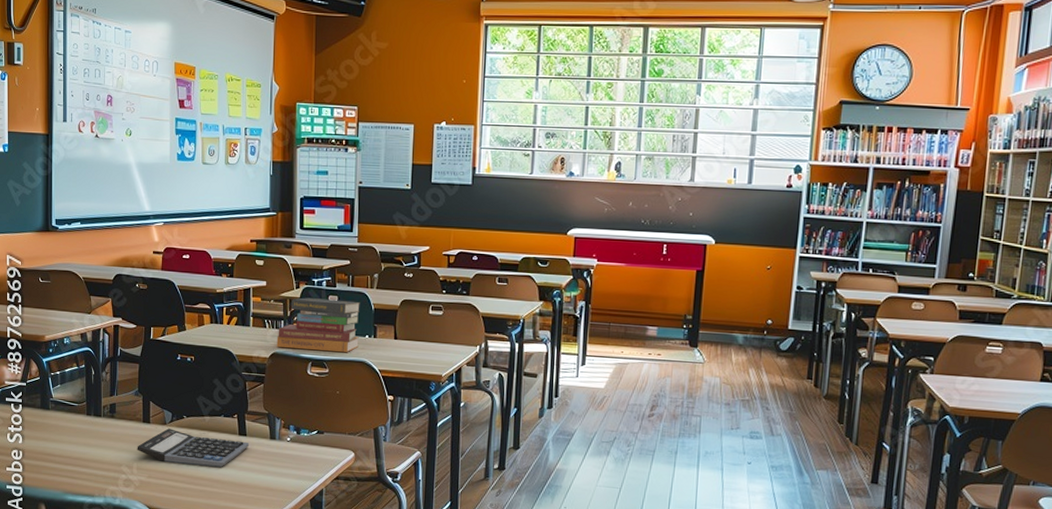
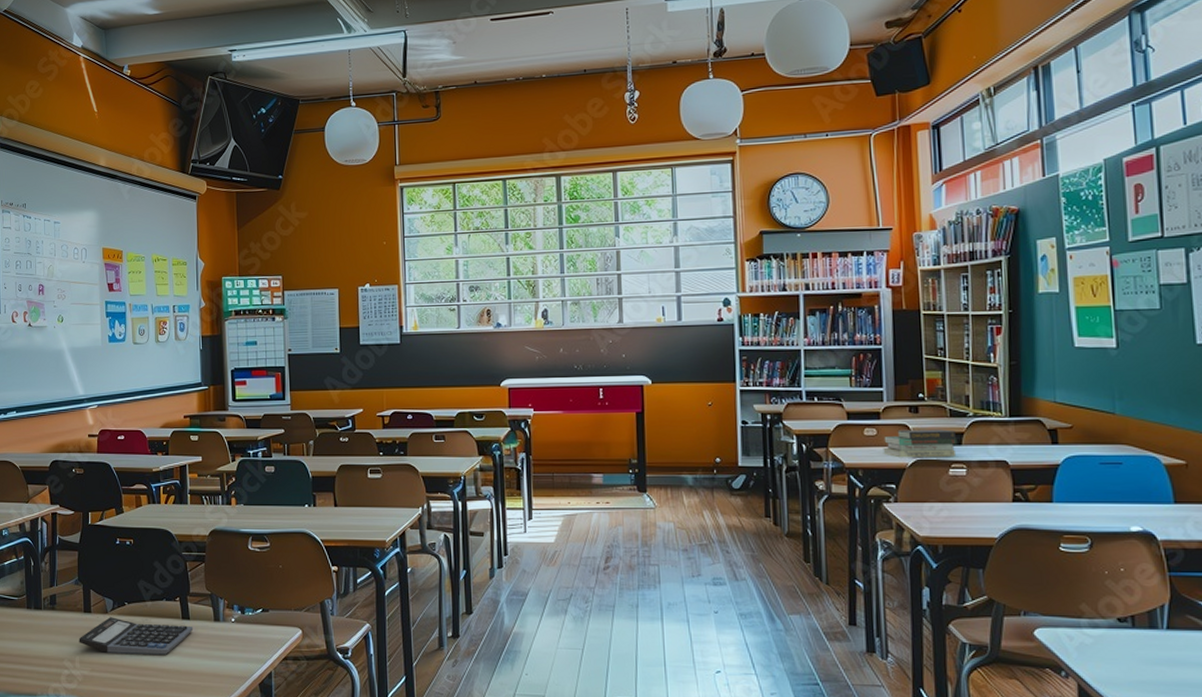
books: present [276,297,360,353] -> none [215,470,299,525]
books: none [927,306,999,335] -> present [883,429,958,458]

